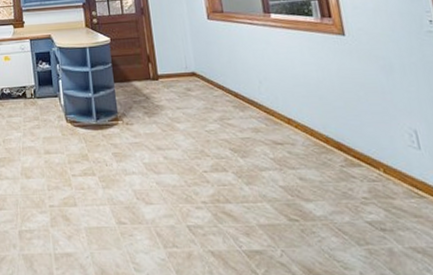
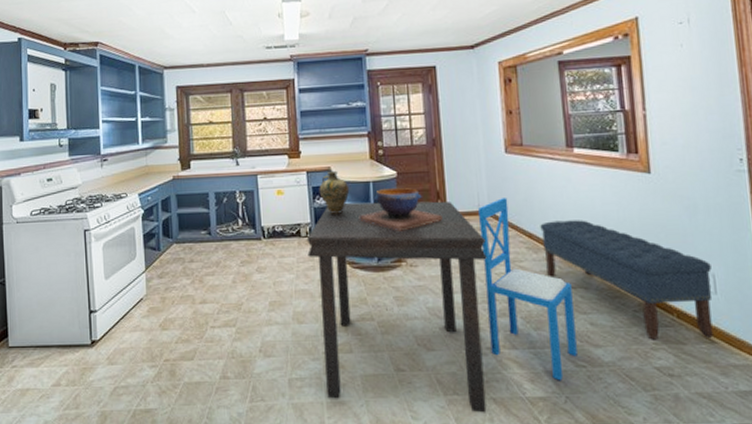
dining table: none [31,64,206,266] -> present [306,201,487,413]
jug: none [41,38,69,77] -> present [319,170,350,214]
decorative bowl: none [77,52,154,92] -> present [359,188,442,231]
dining chair: none [186,60,289,235] -> present [478,198,577,381]
bench: none [244,79,421,195] -> present [540,220,713,340]

